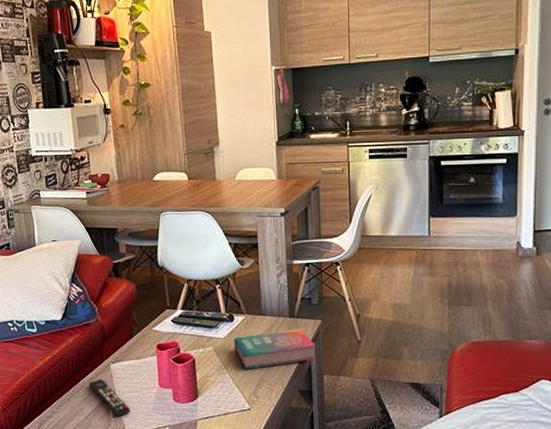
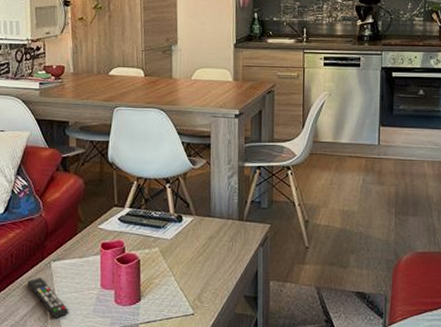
book: present [234,328,316,369] -> none [181,232,263,272]

